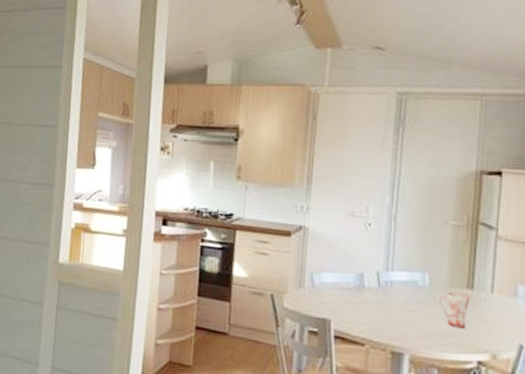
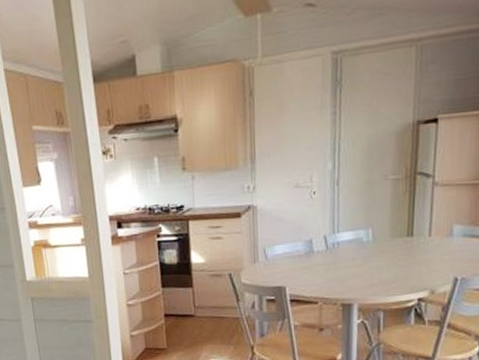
mug: present [437,291,470,328] -> none [380,241,410,273]

